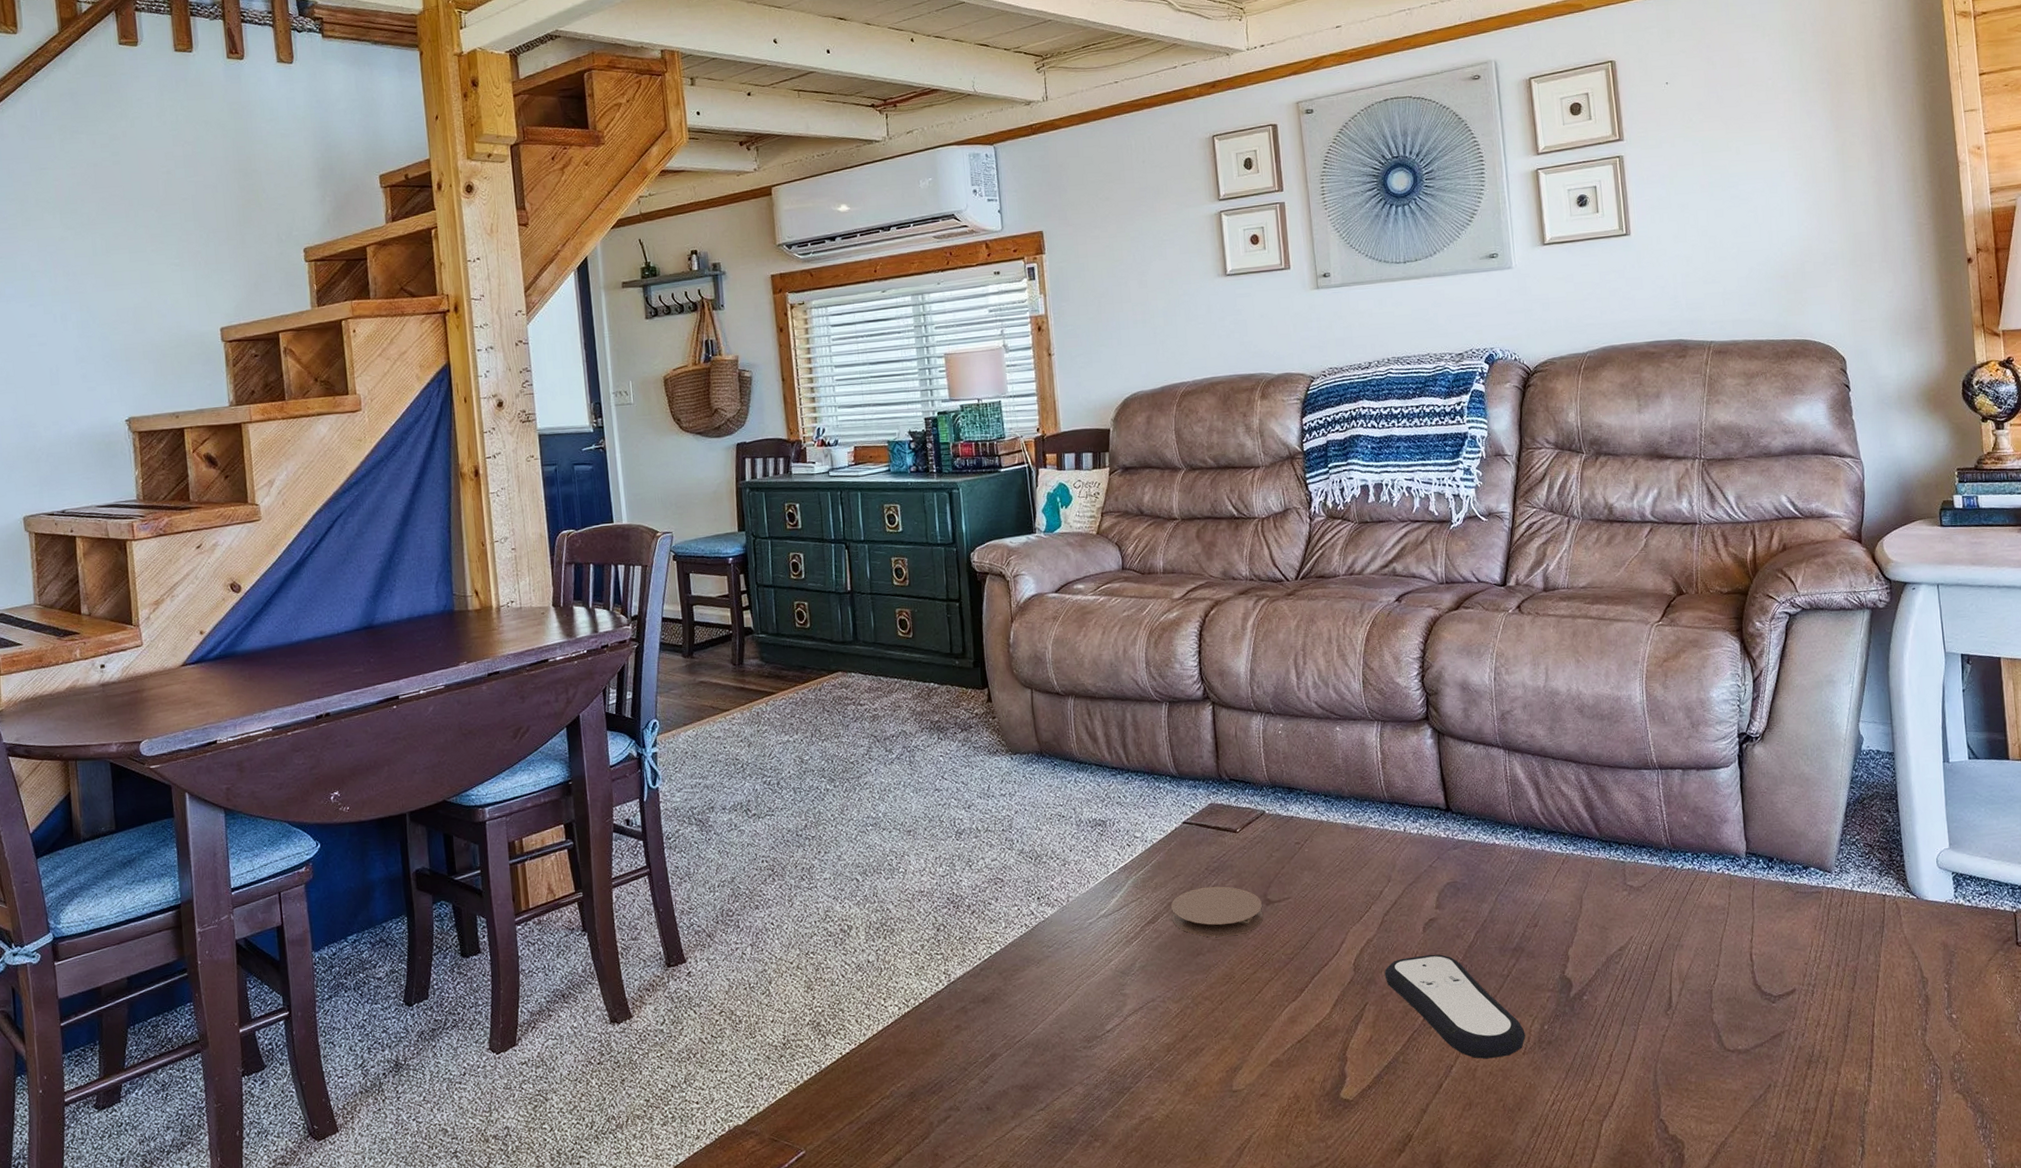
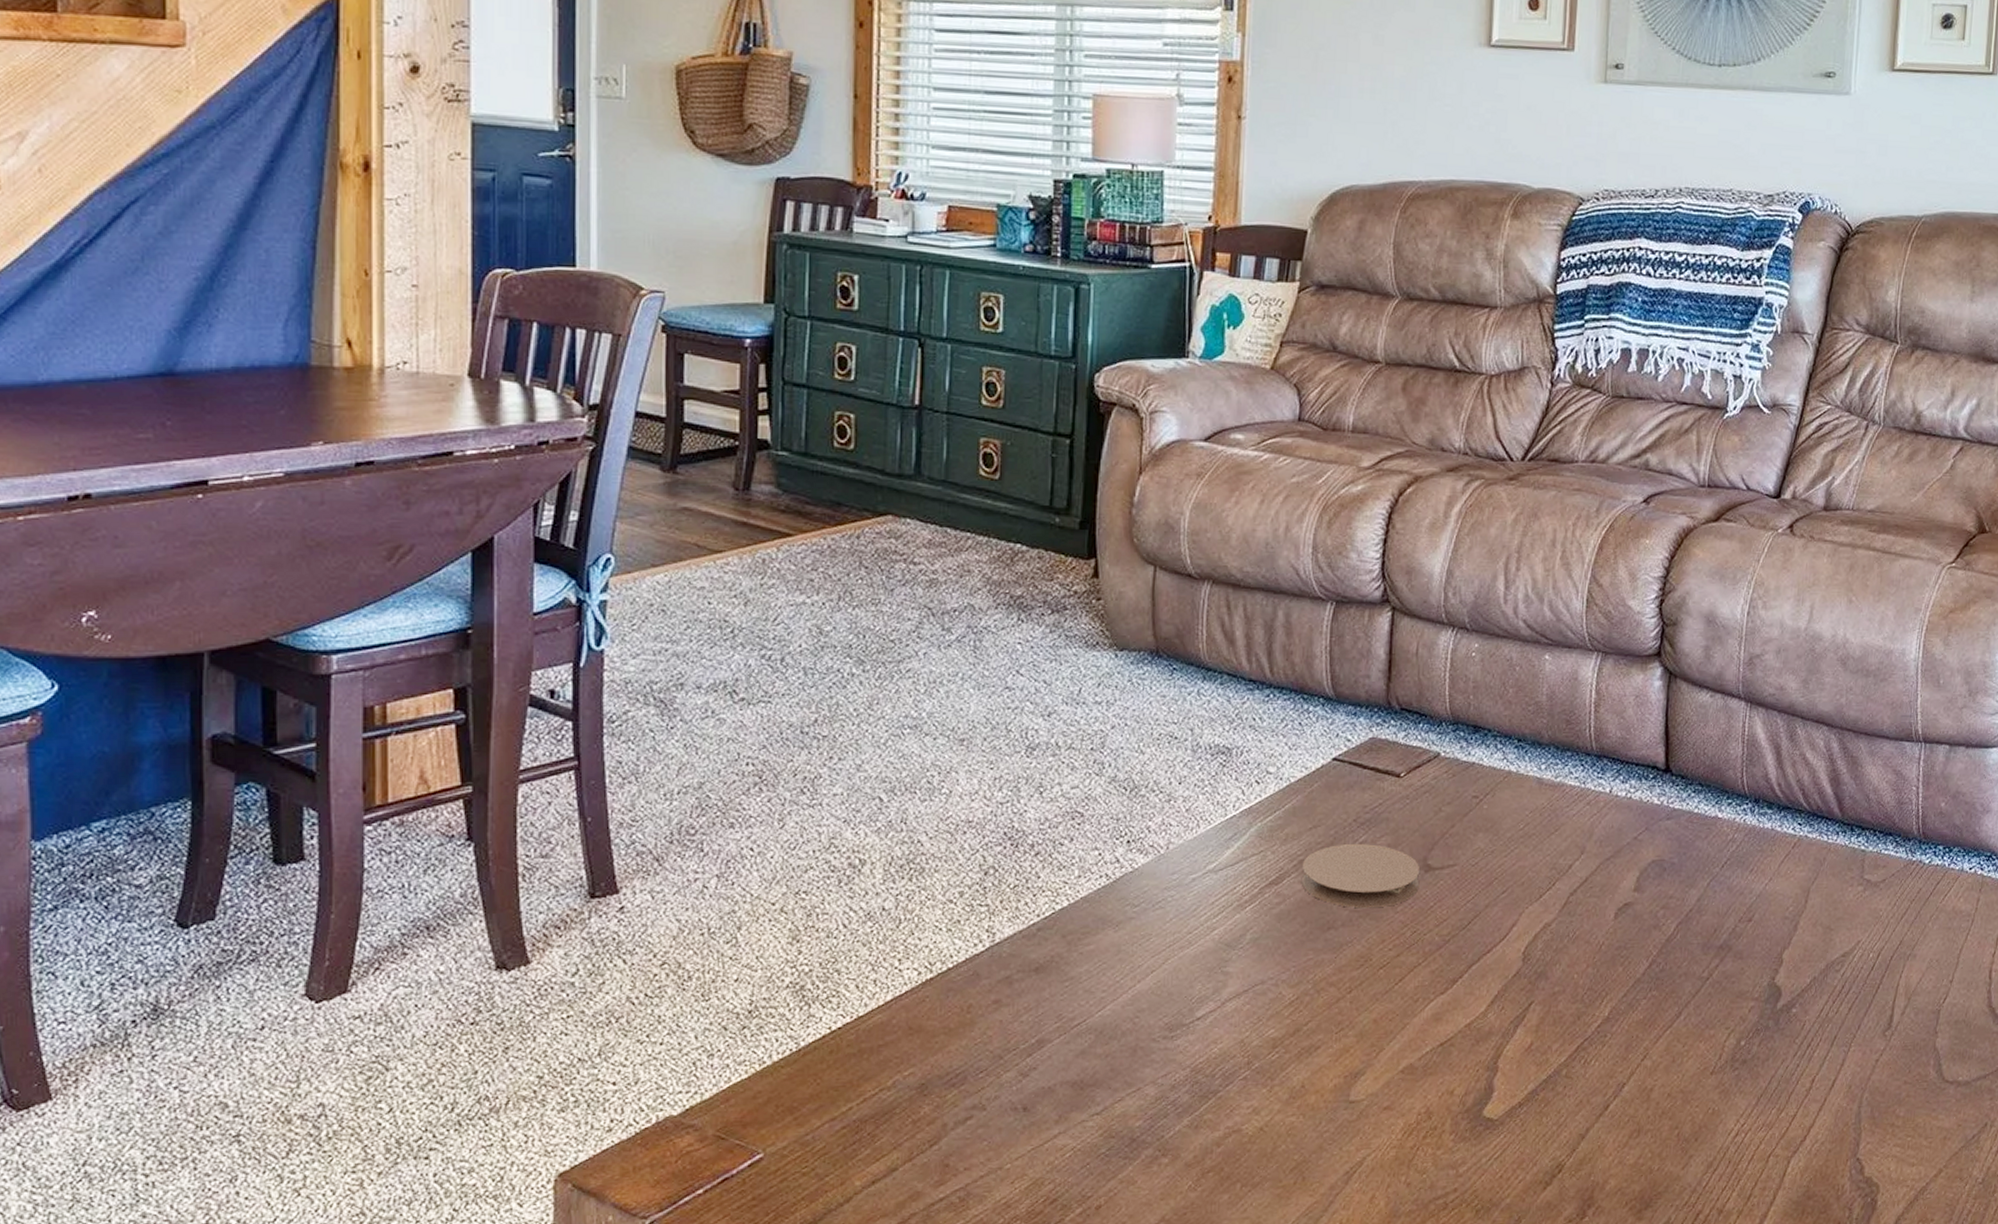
remote control: present [1384,954,1526,1059] -> none [1559,947,1717,1078]

